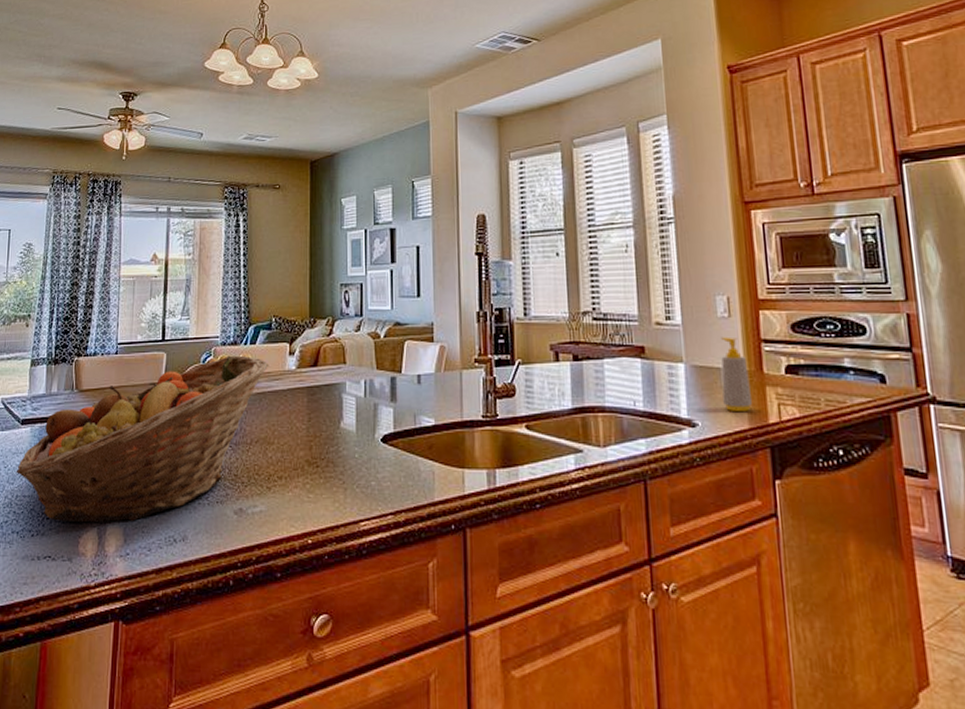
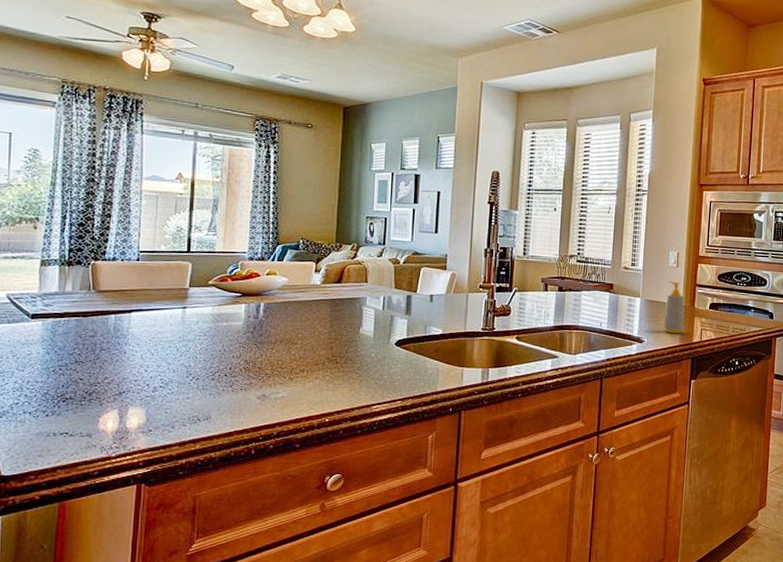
fruit basket: present [15,355,269,523] -> none [26,269,295,405]

